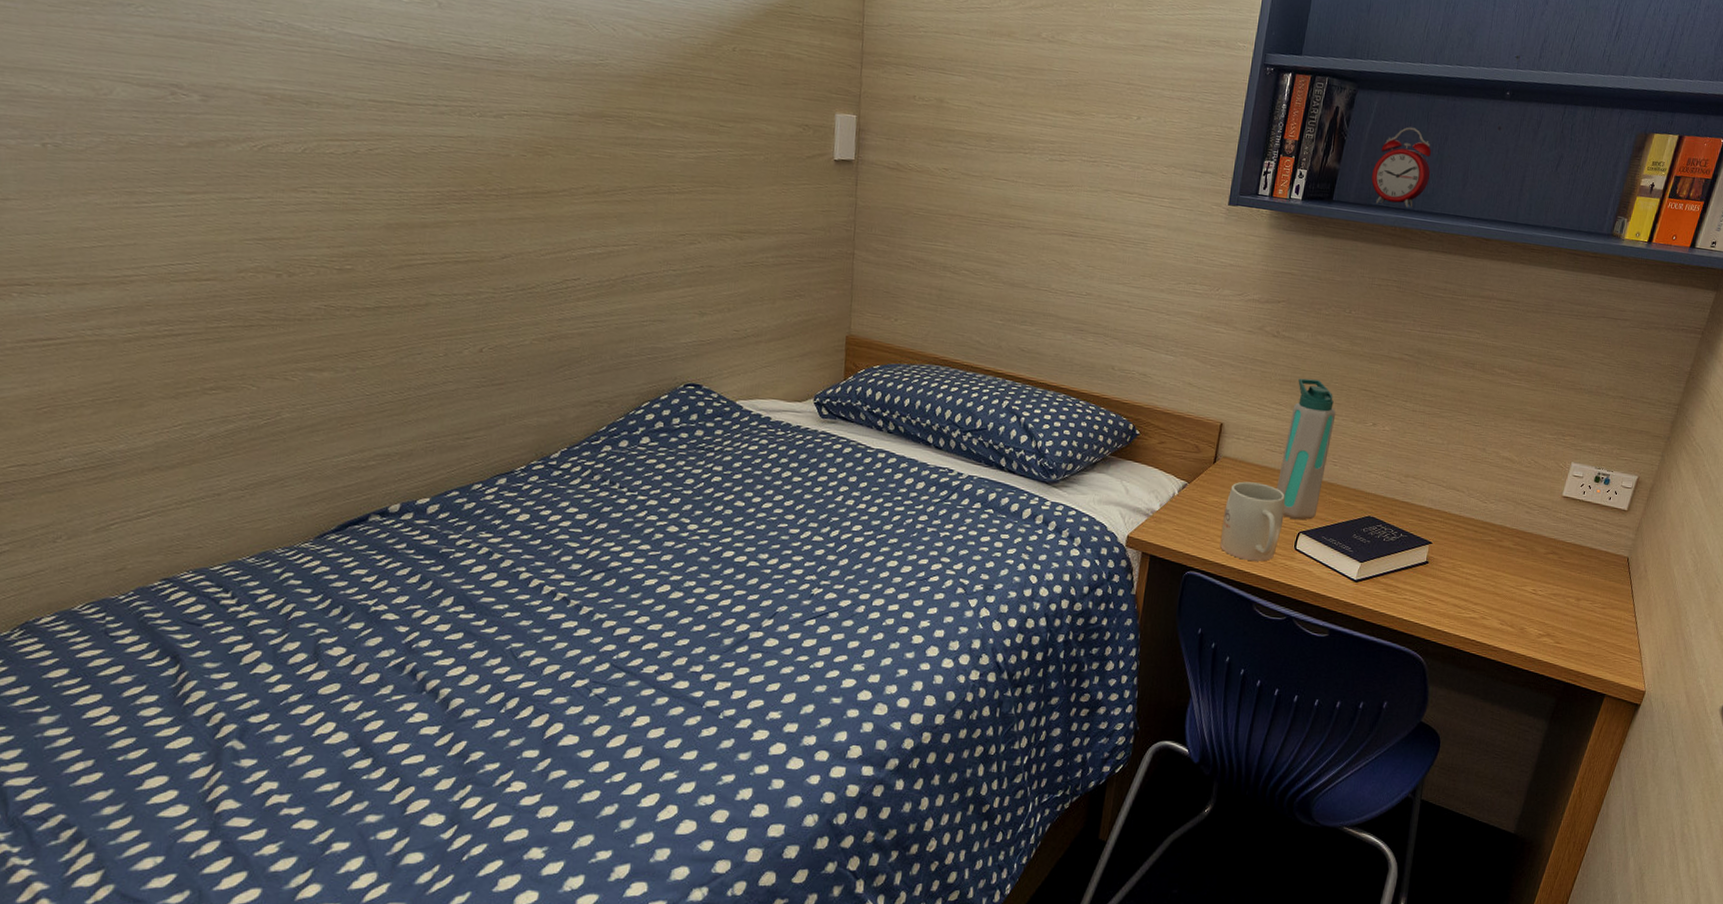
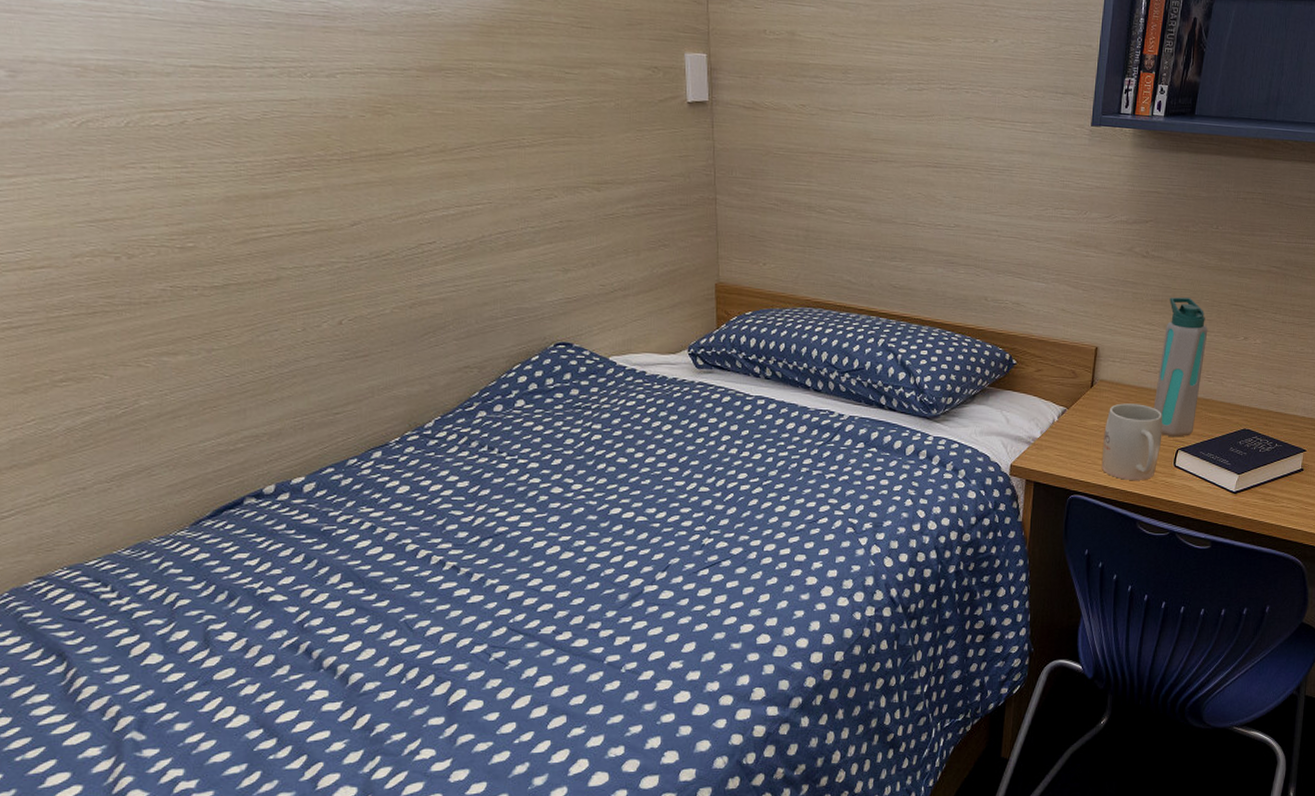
alarm clock: present [1371,126,1432,209] -> none [1232,35,1291,119]

